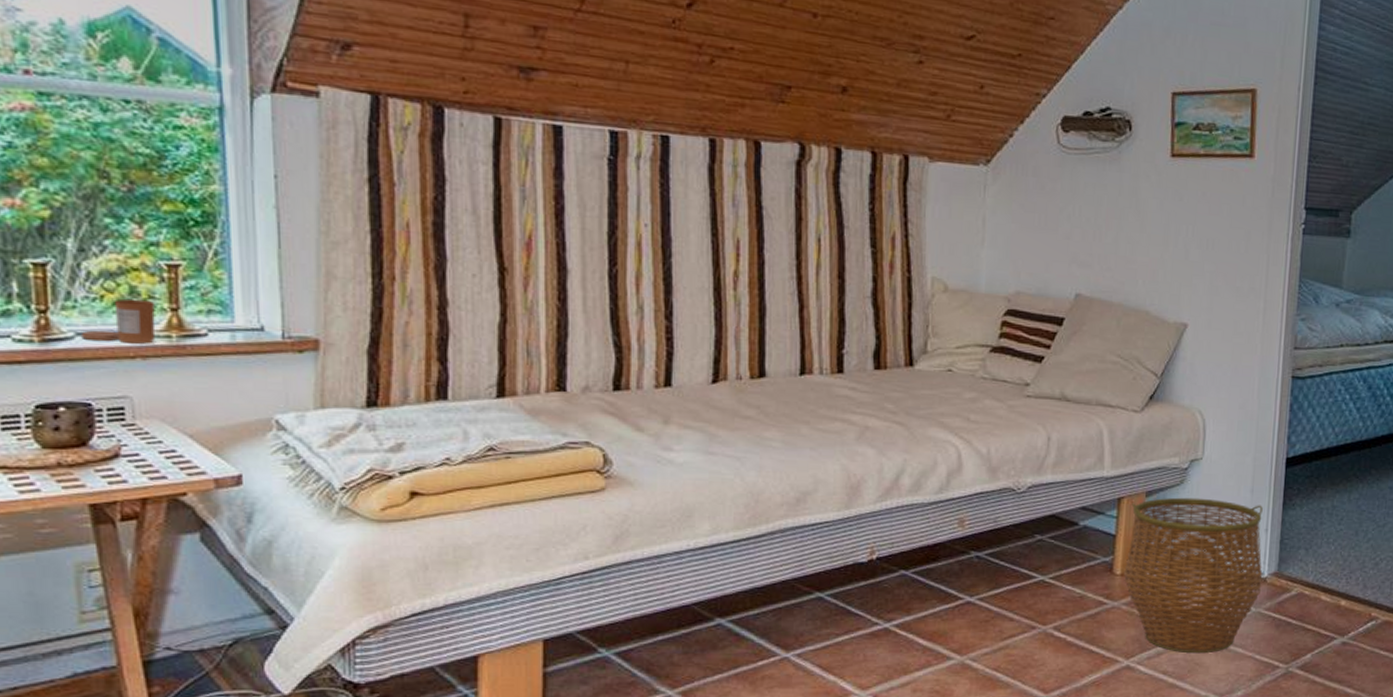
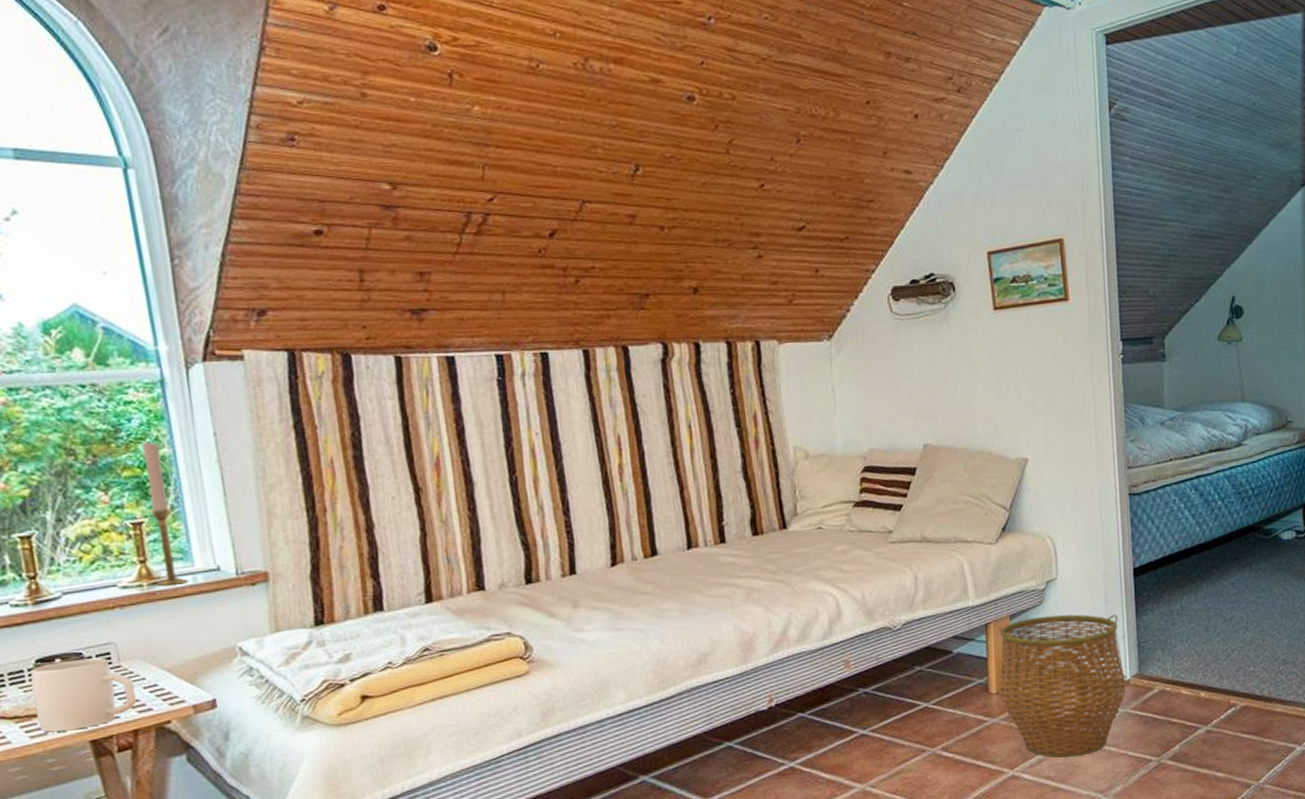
mug: none [26,410,149,490] -> present [30,657,136,733]
candle: present [80,298,156,344] -> none [66,556,129,598]
candlestick: none [186,174,225,341] -> present [141,441,188,586]

